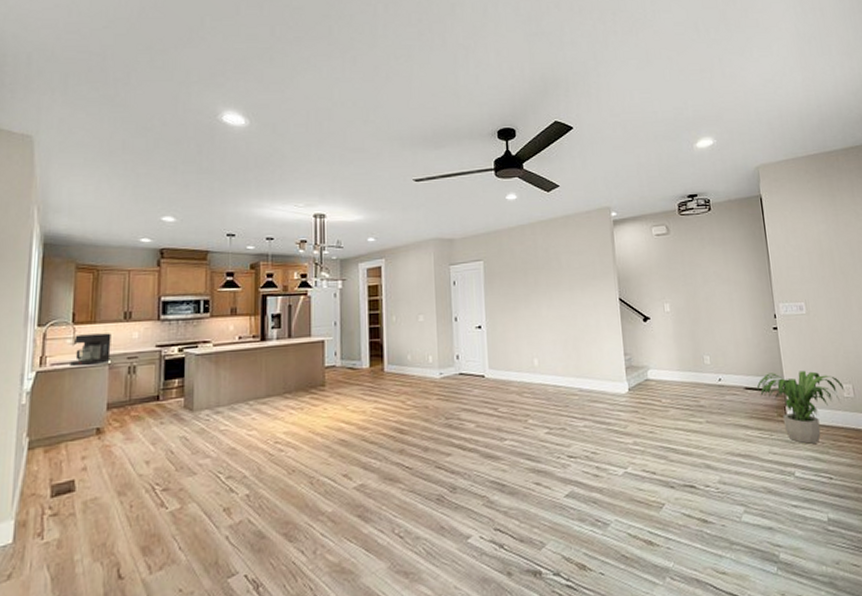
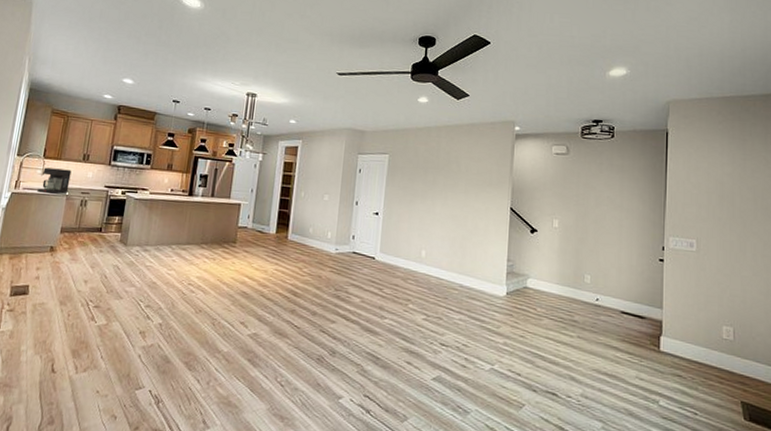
potted plant: present [756,370,845,444] -> none [633,302,725,378]

